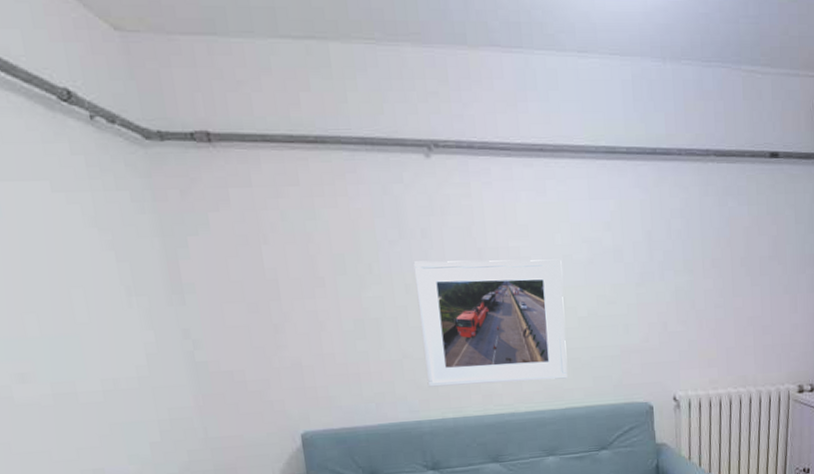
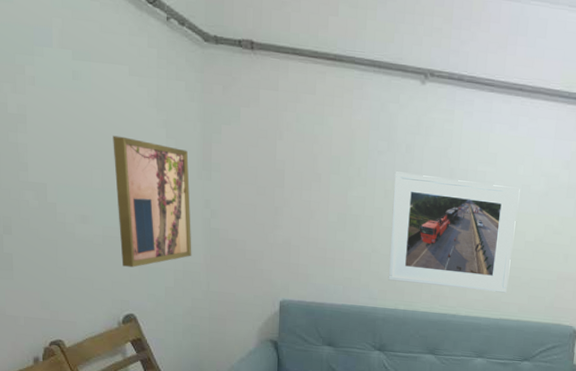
wall art: none [43,268,178,428] -> present [113,135,192,268]

